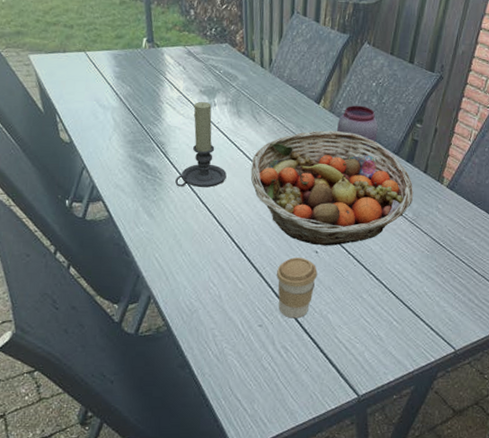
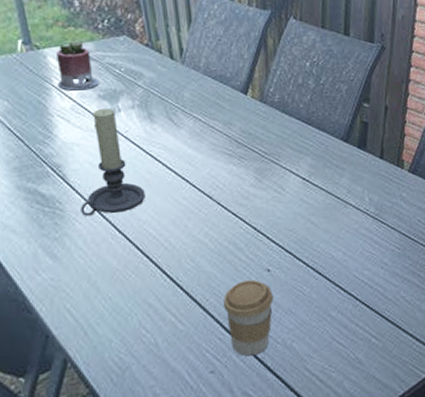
succulent planter: none [170,44,203,85] -> present [57,42,100,91]
fruit basket: present [250,130,414,246] -> none [174,122,373,263]
jar: present [337,105,378,156] -> none [272,90,320,148]

